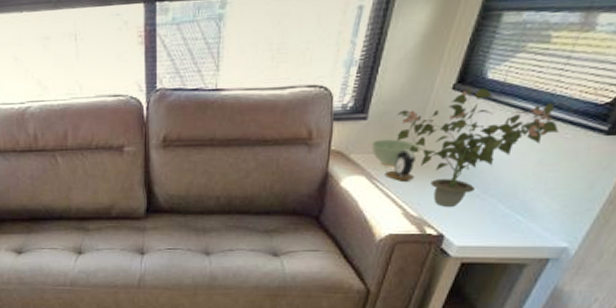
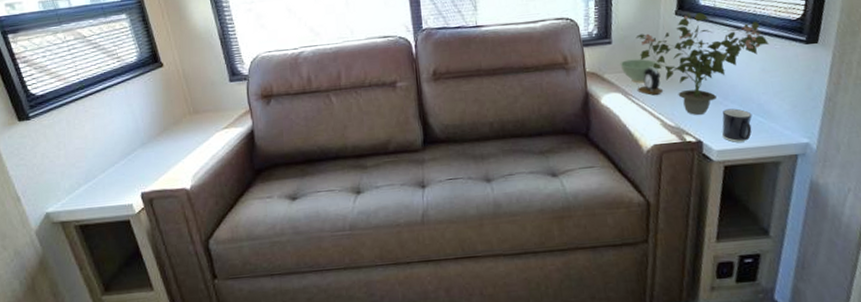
mug: none [468,203,511,239] -> present [721,108,753,142]

